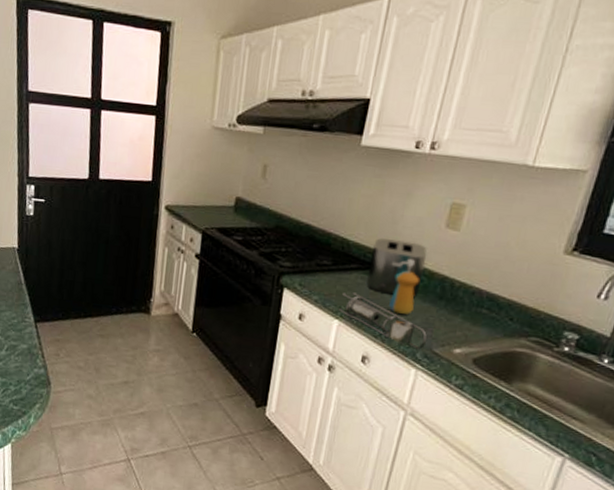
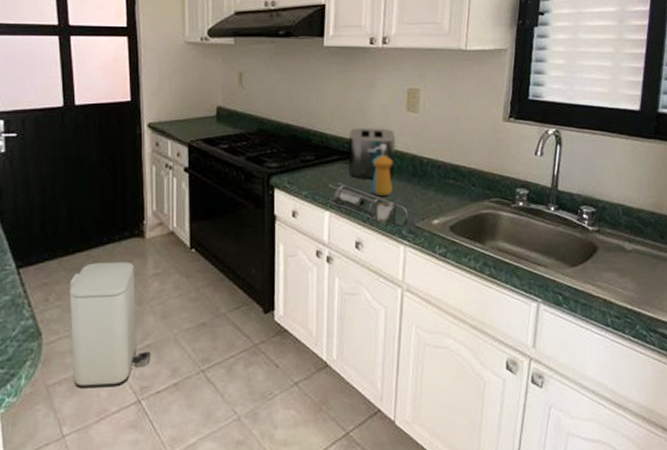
pedal bin: none [74,329,145,443] -> present [70,262,152,389]

